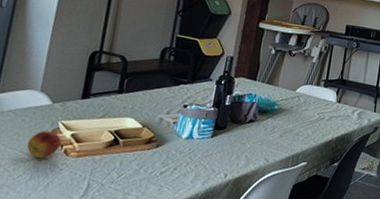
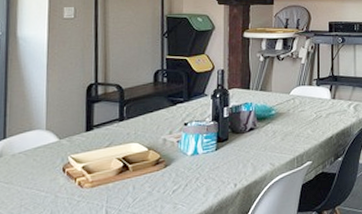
fruit: present [26,130,62,159] -> none [42,166,74,194]

